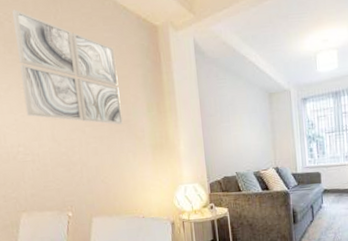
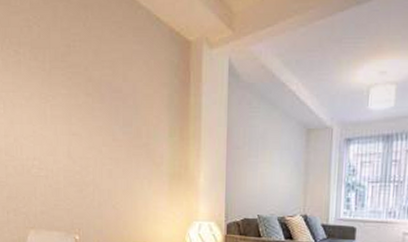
wall art: present [12,9,123,125] -> none [42,13,142,148]

